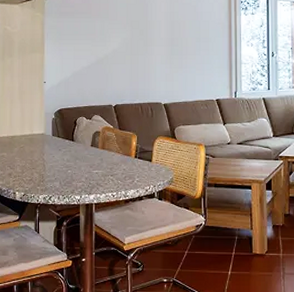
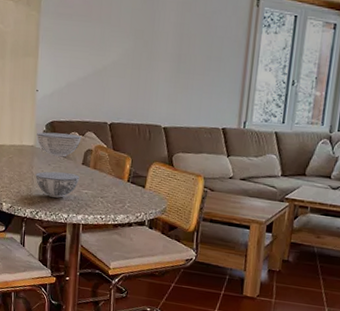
bowl: none [46,119,90,181] -> present [35,132,82,198]

